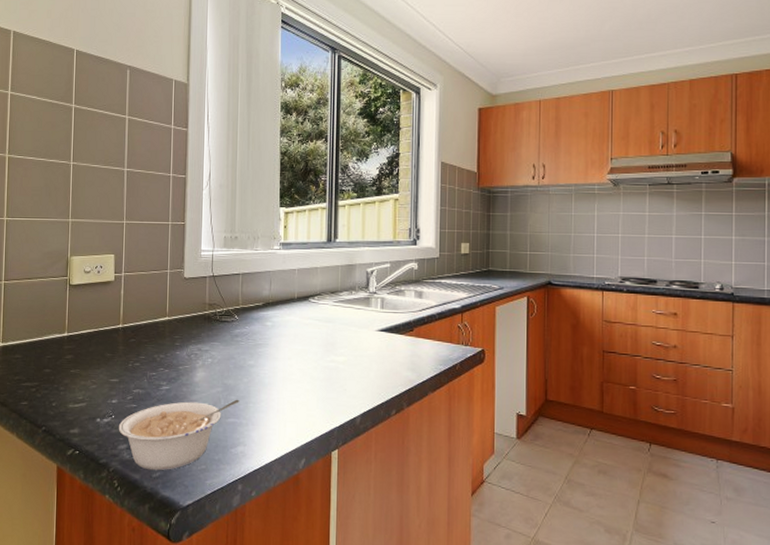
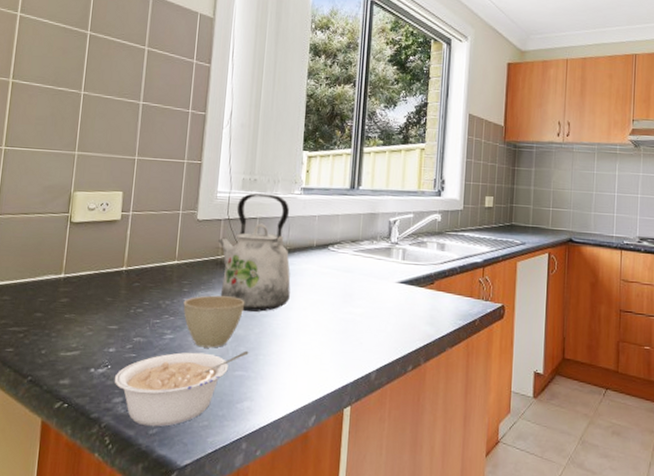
cup: none [176,348,233,398] -> present [183,295,245,348]
kettle: none [205,250,275,363] -> present [218,193,291,312]

